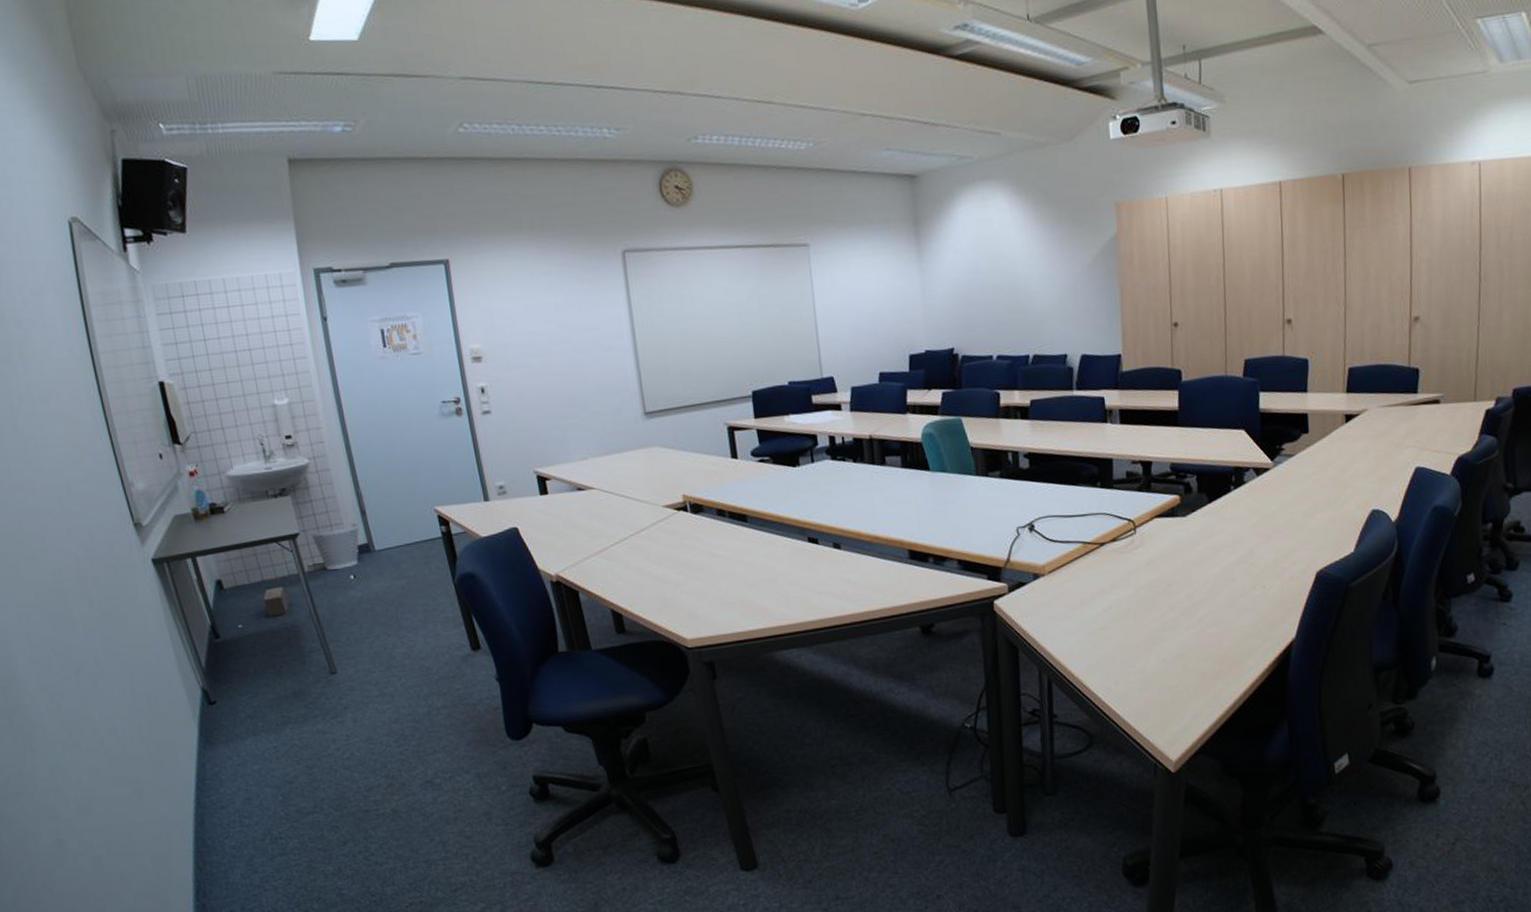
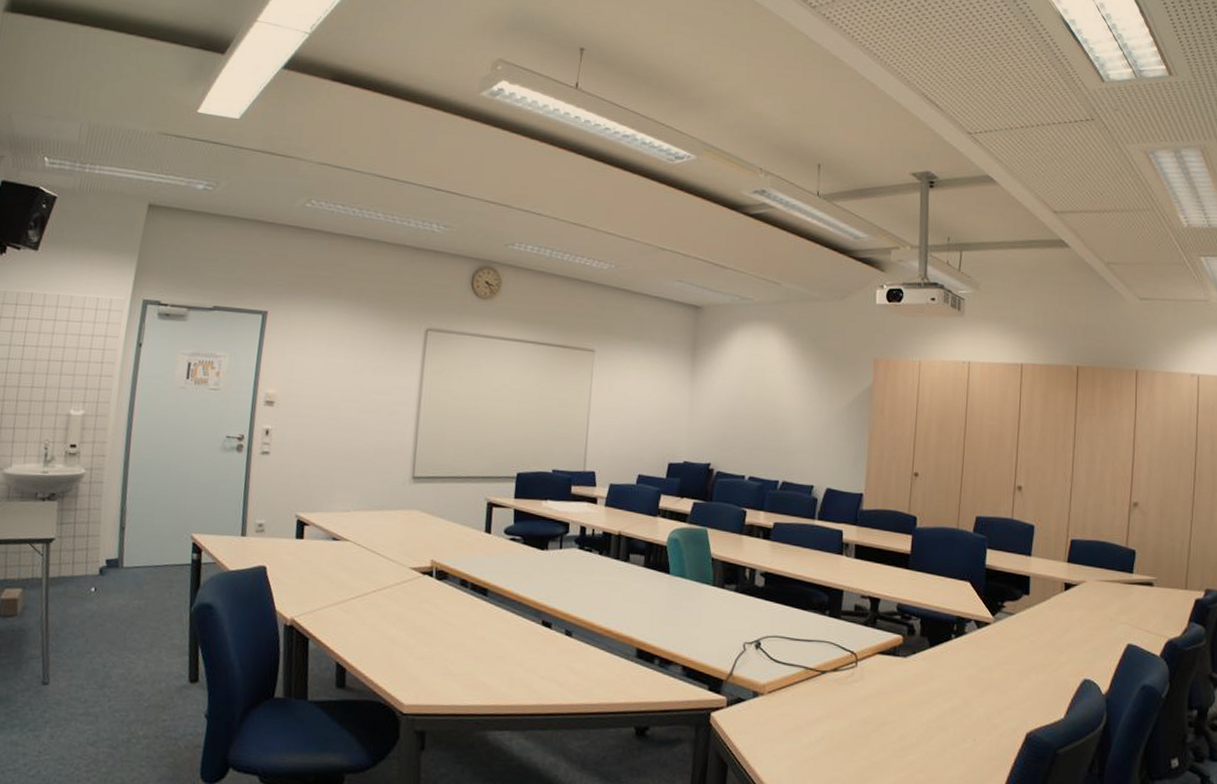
wastebasket: present [309,522,360,571] -> none [64,536,116,581]

